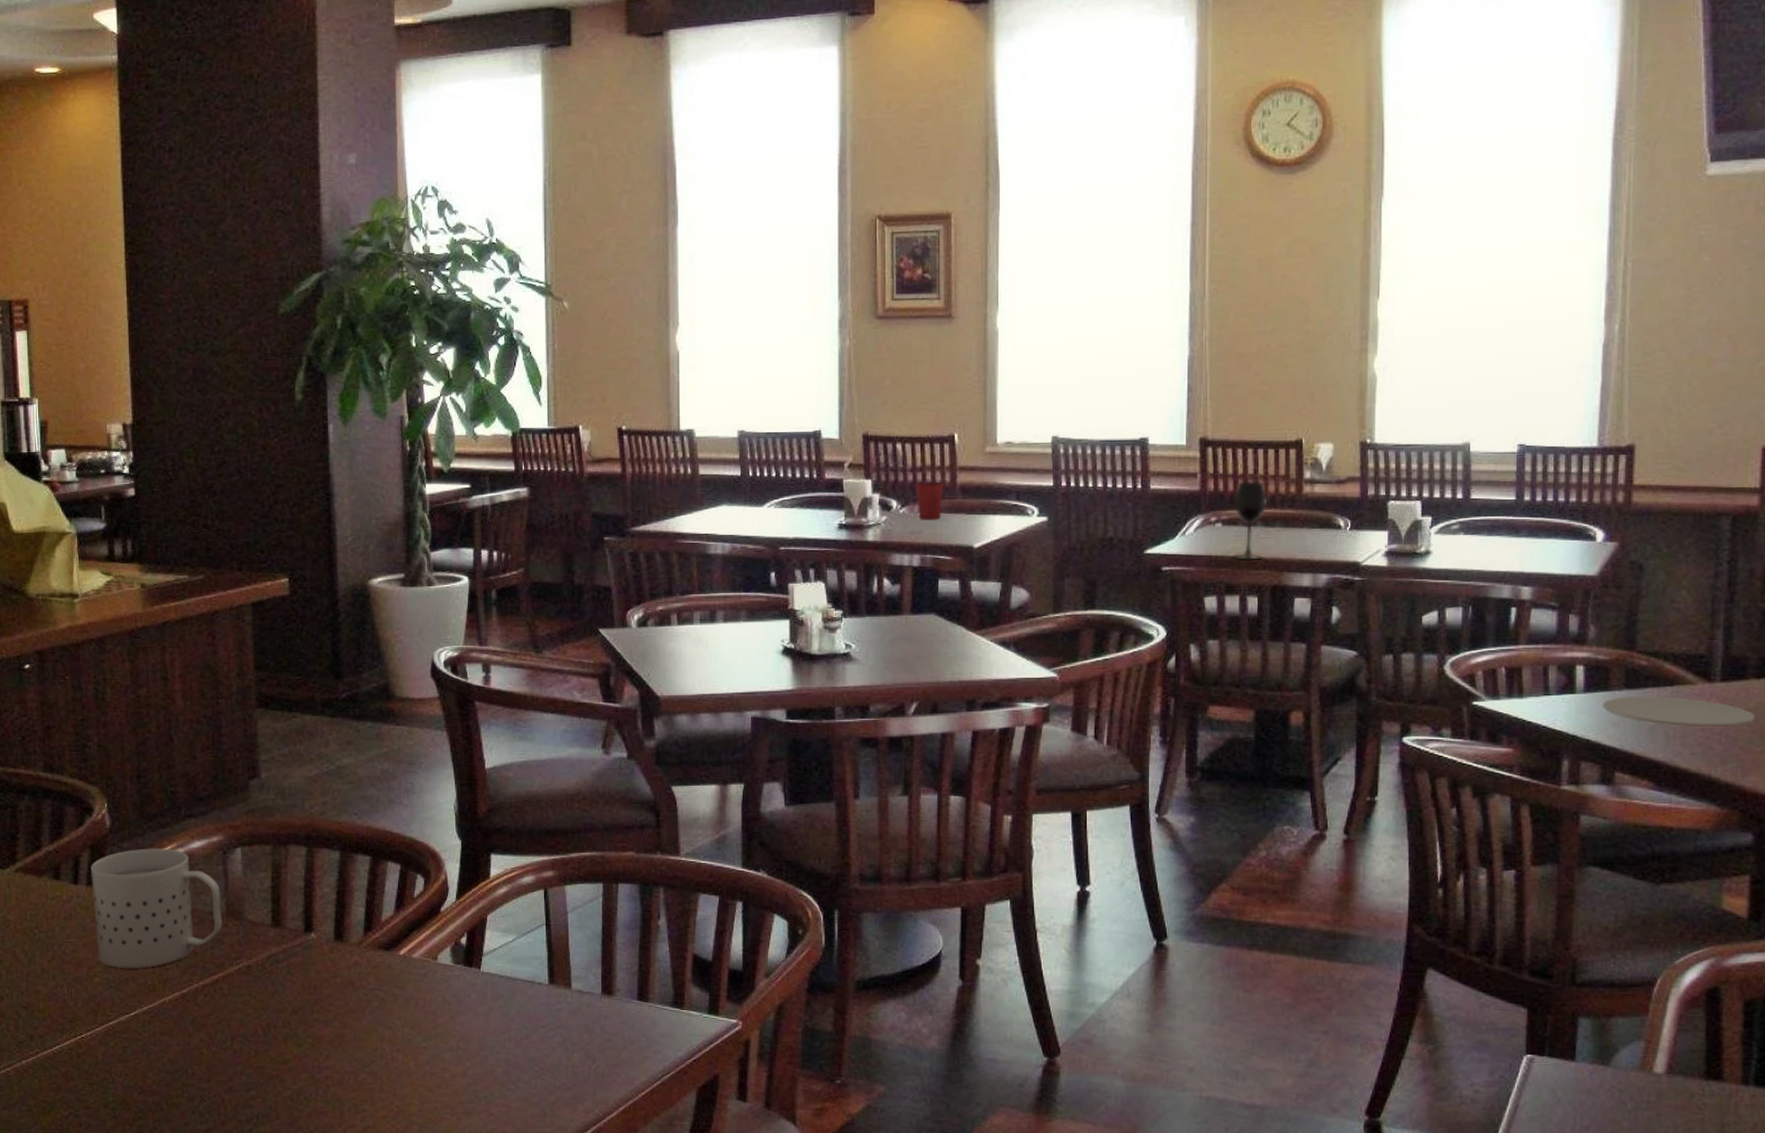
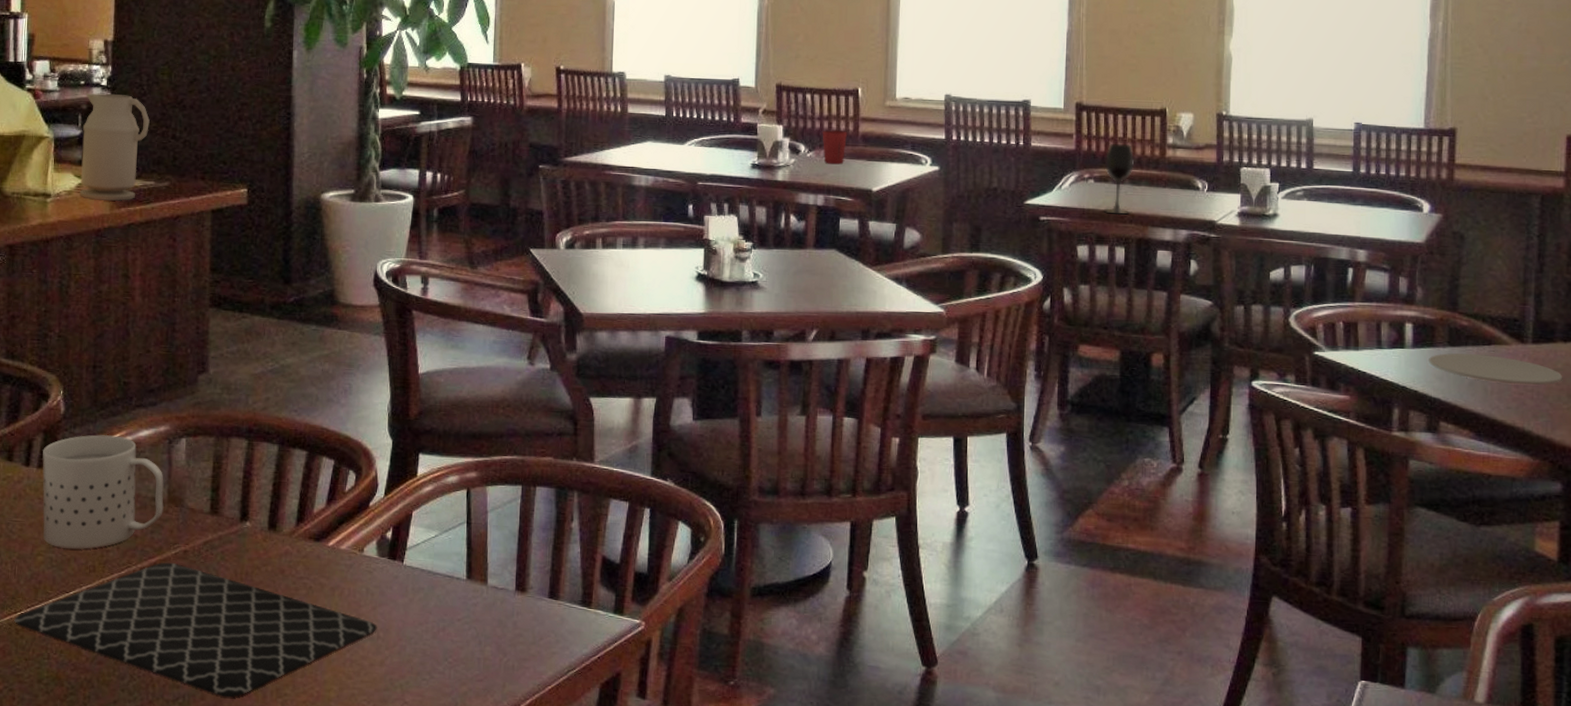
placemat: none [74,978,457,1116] -> present [14,562,377,698]
water jug: none [106,482,178,599] -> present [79,93,150,201]

